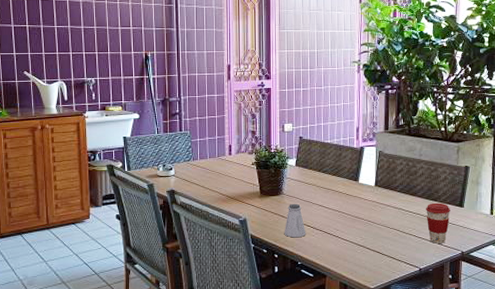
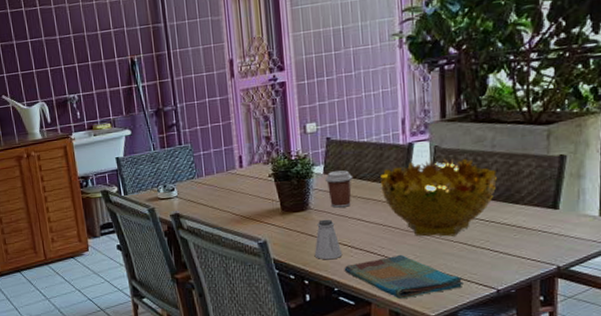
coffee cup: none [296,164,318,195] -> present [324,170,354,208]
dish towel: none [306,236,396,273] -> present [344,254,464,299]
decorative bowl: none [339,161,422,224] -> present [380,158,497,237]
coffee cup: present [426,203,450,244] -> none [503,205,539,258]

